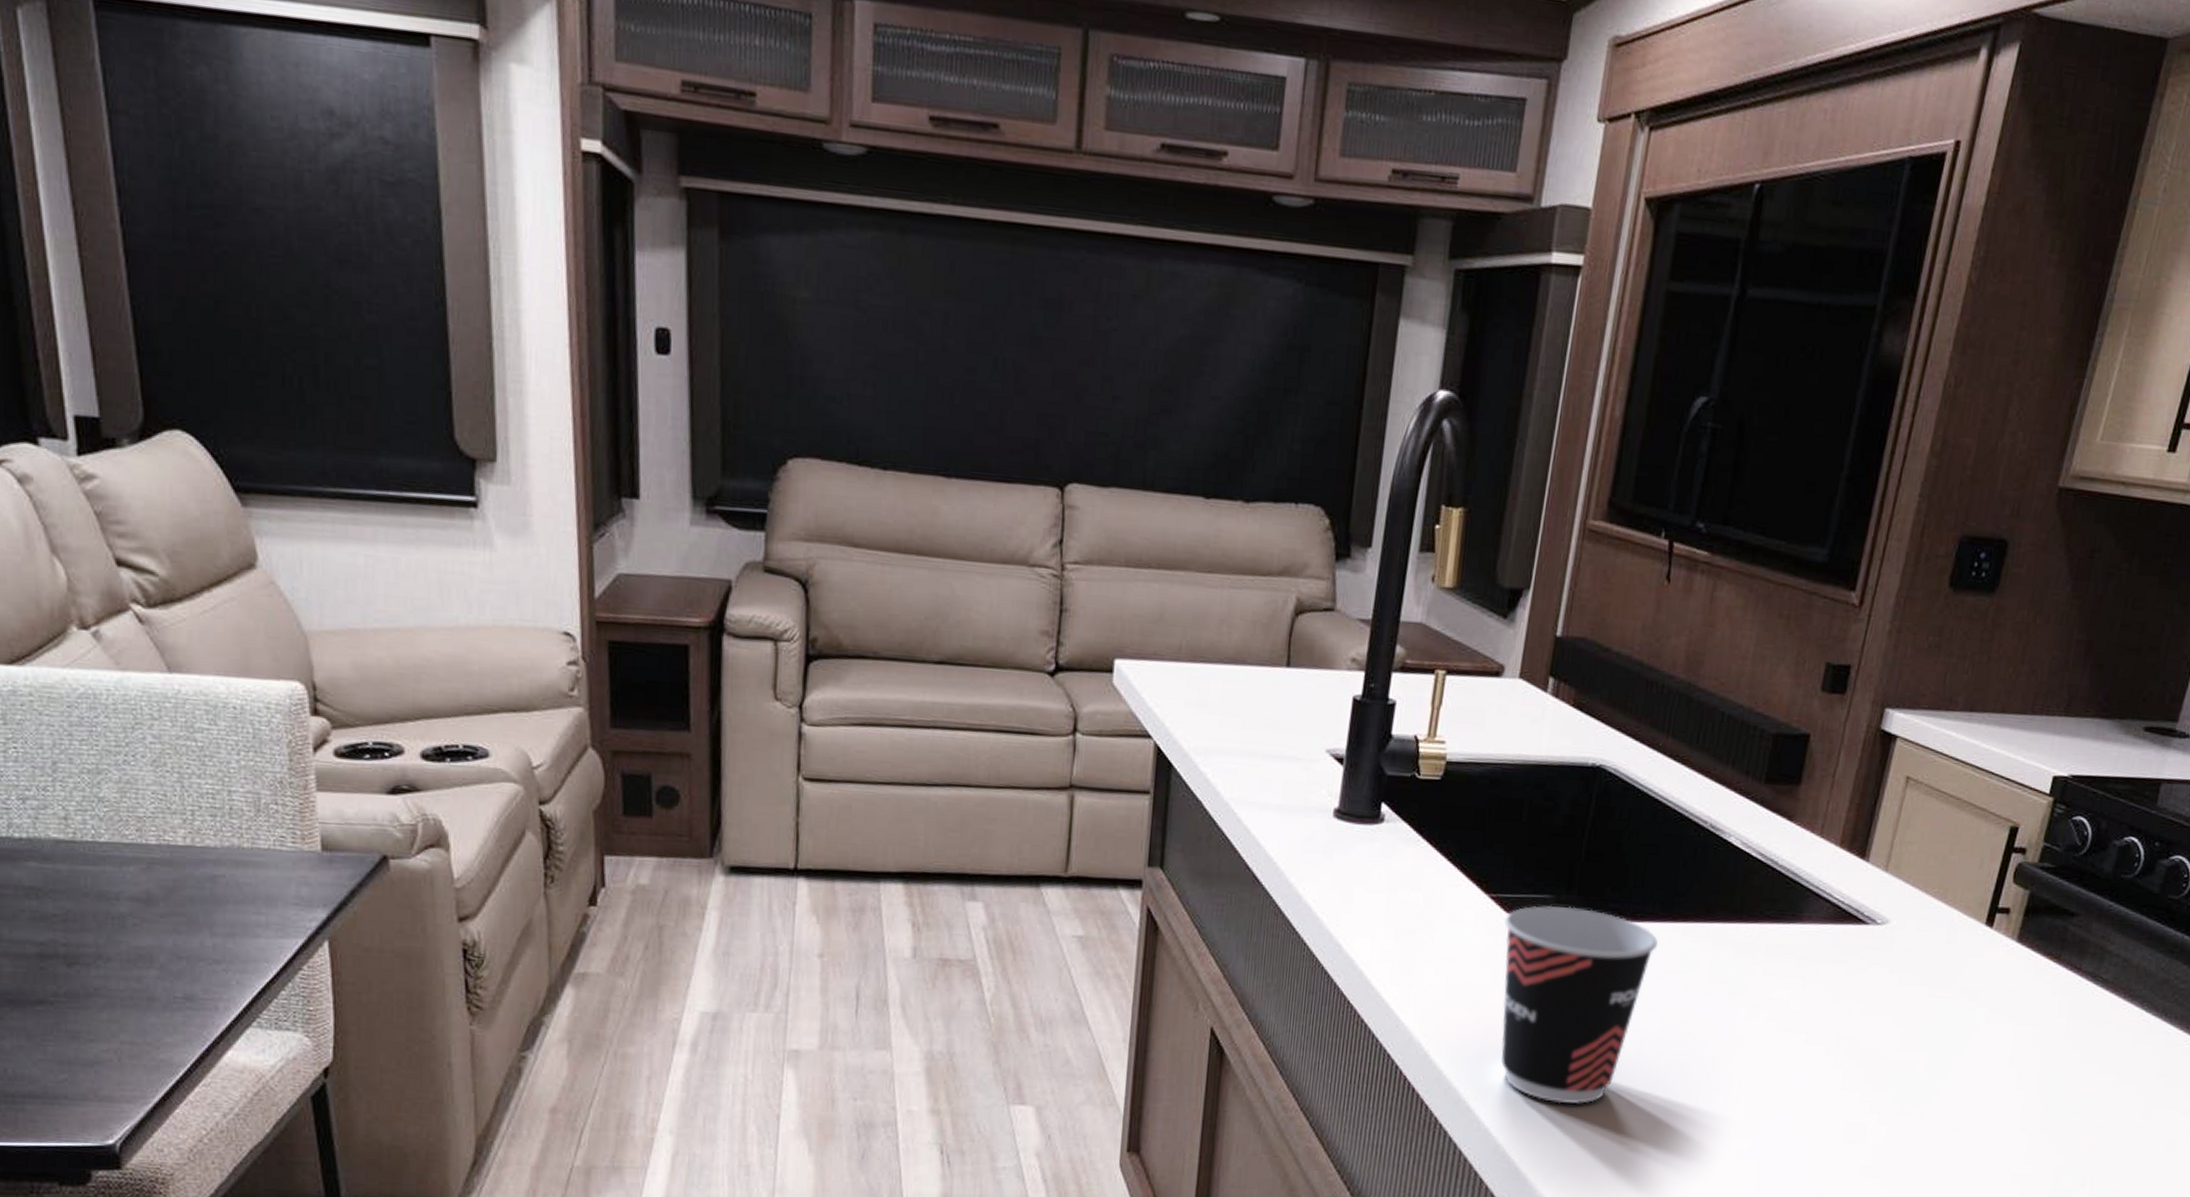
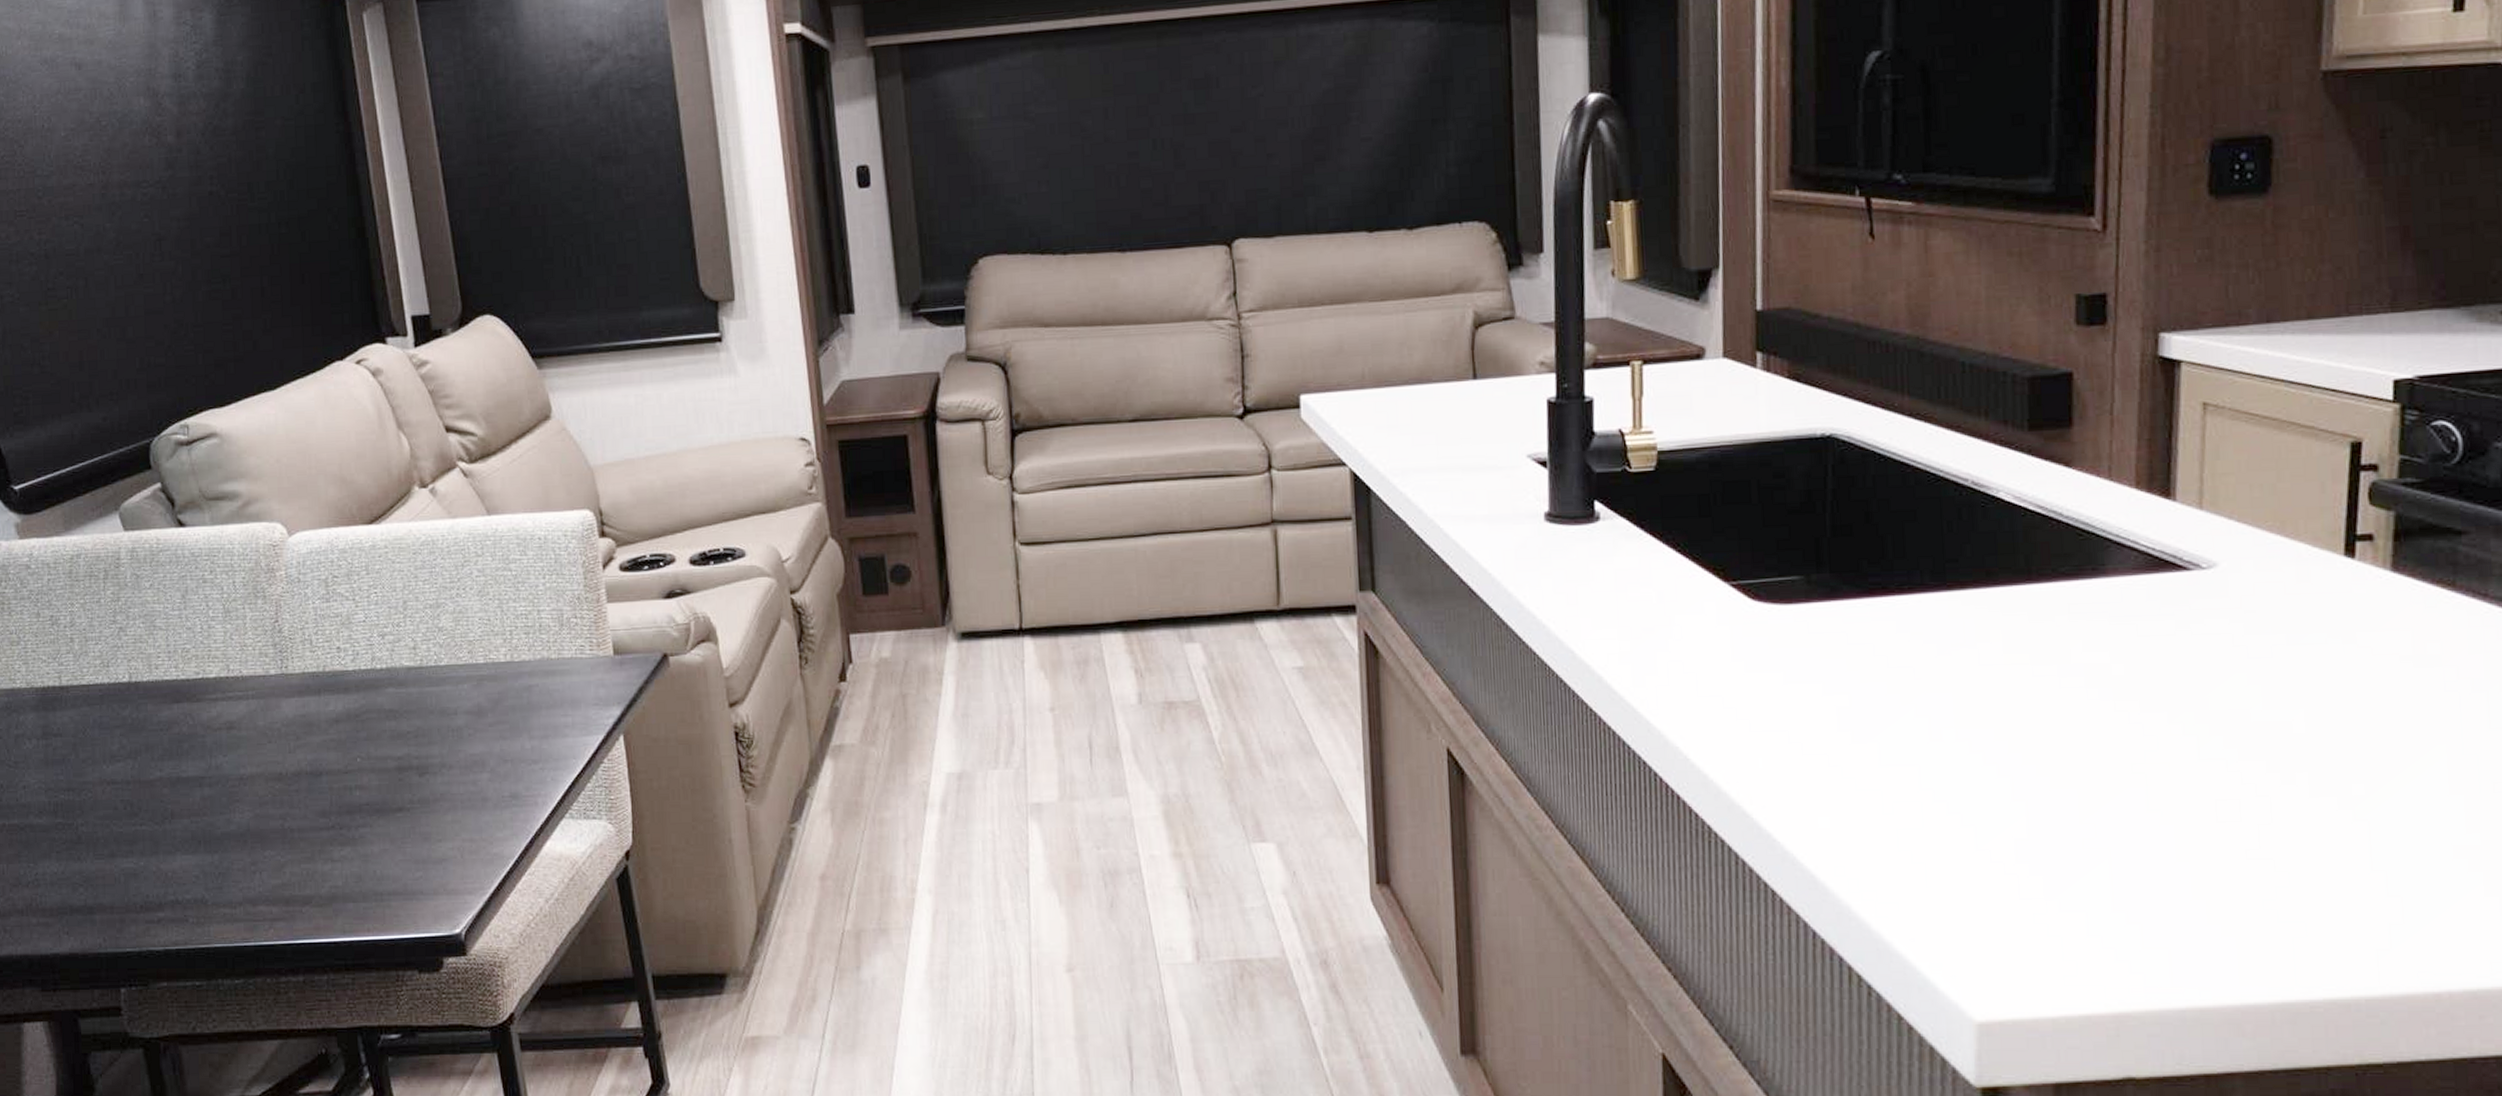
cup: present [1501,905,1658,1104] -> none [1751,586,1934,801]

